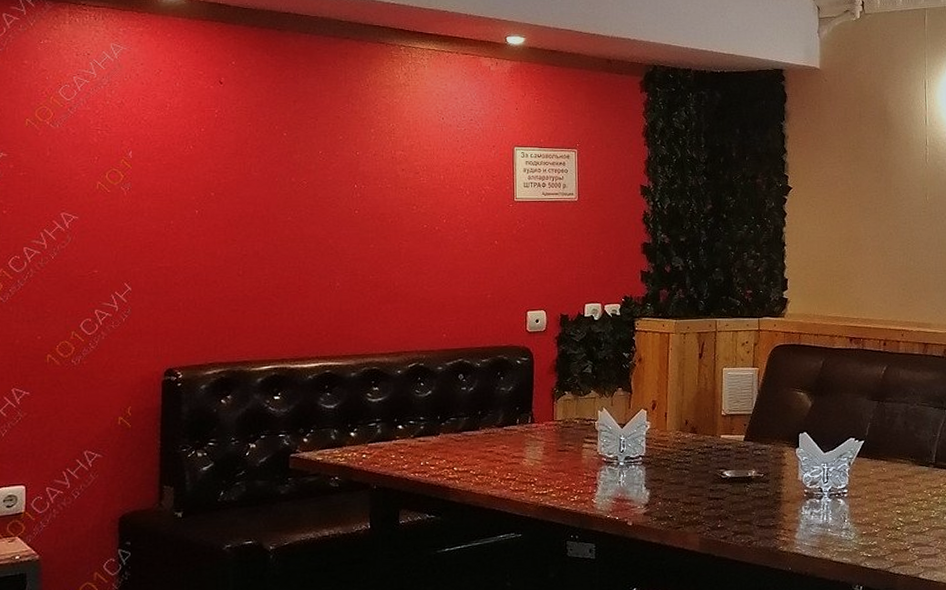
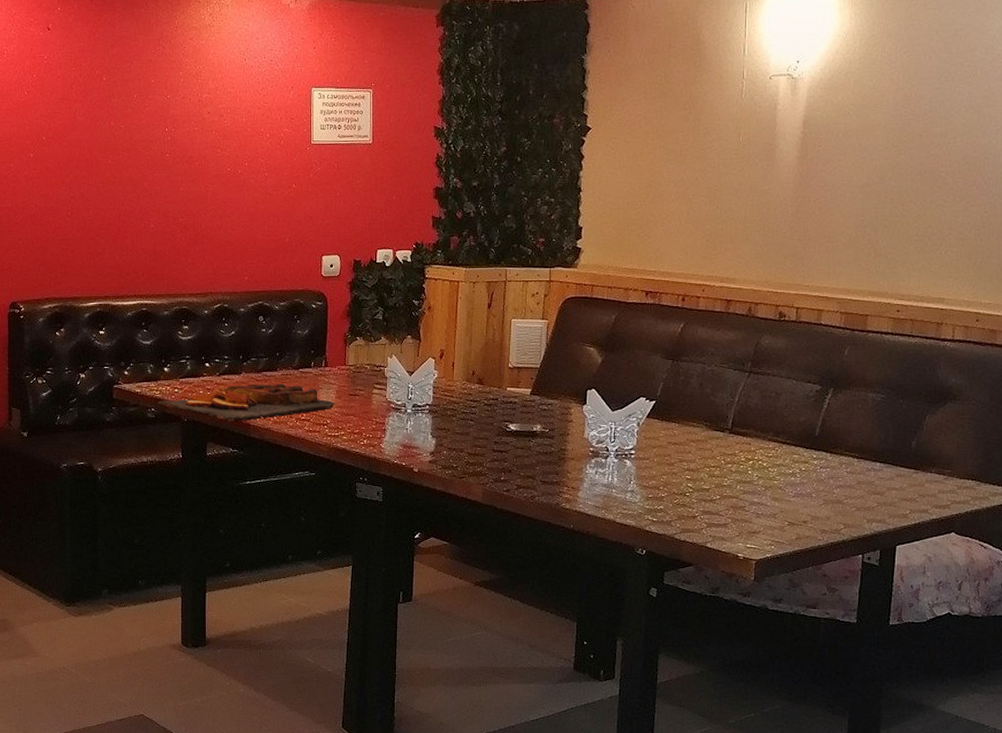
food platter: none [342,442,543,486] -> present [158,383,335,422]

